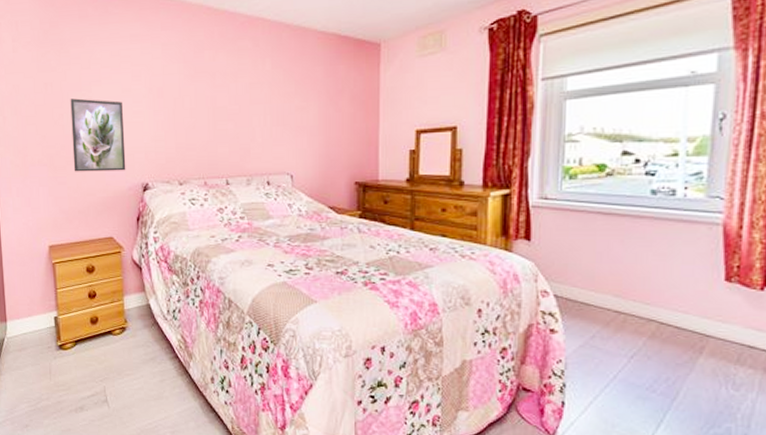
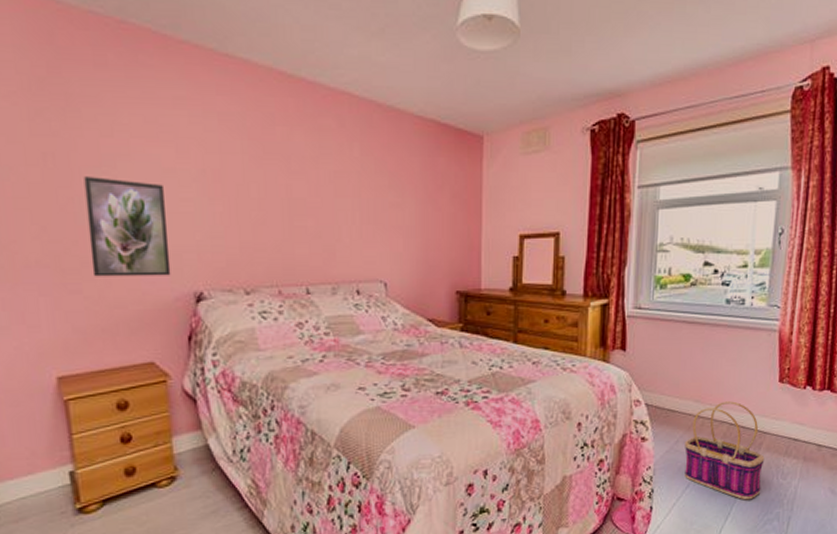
basket: none [603,298,708,409] -> present [685,401,765,500]

